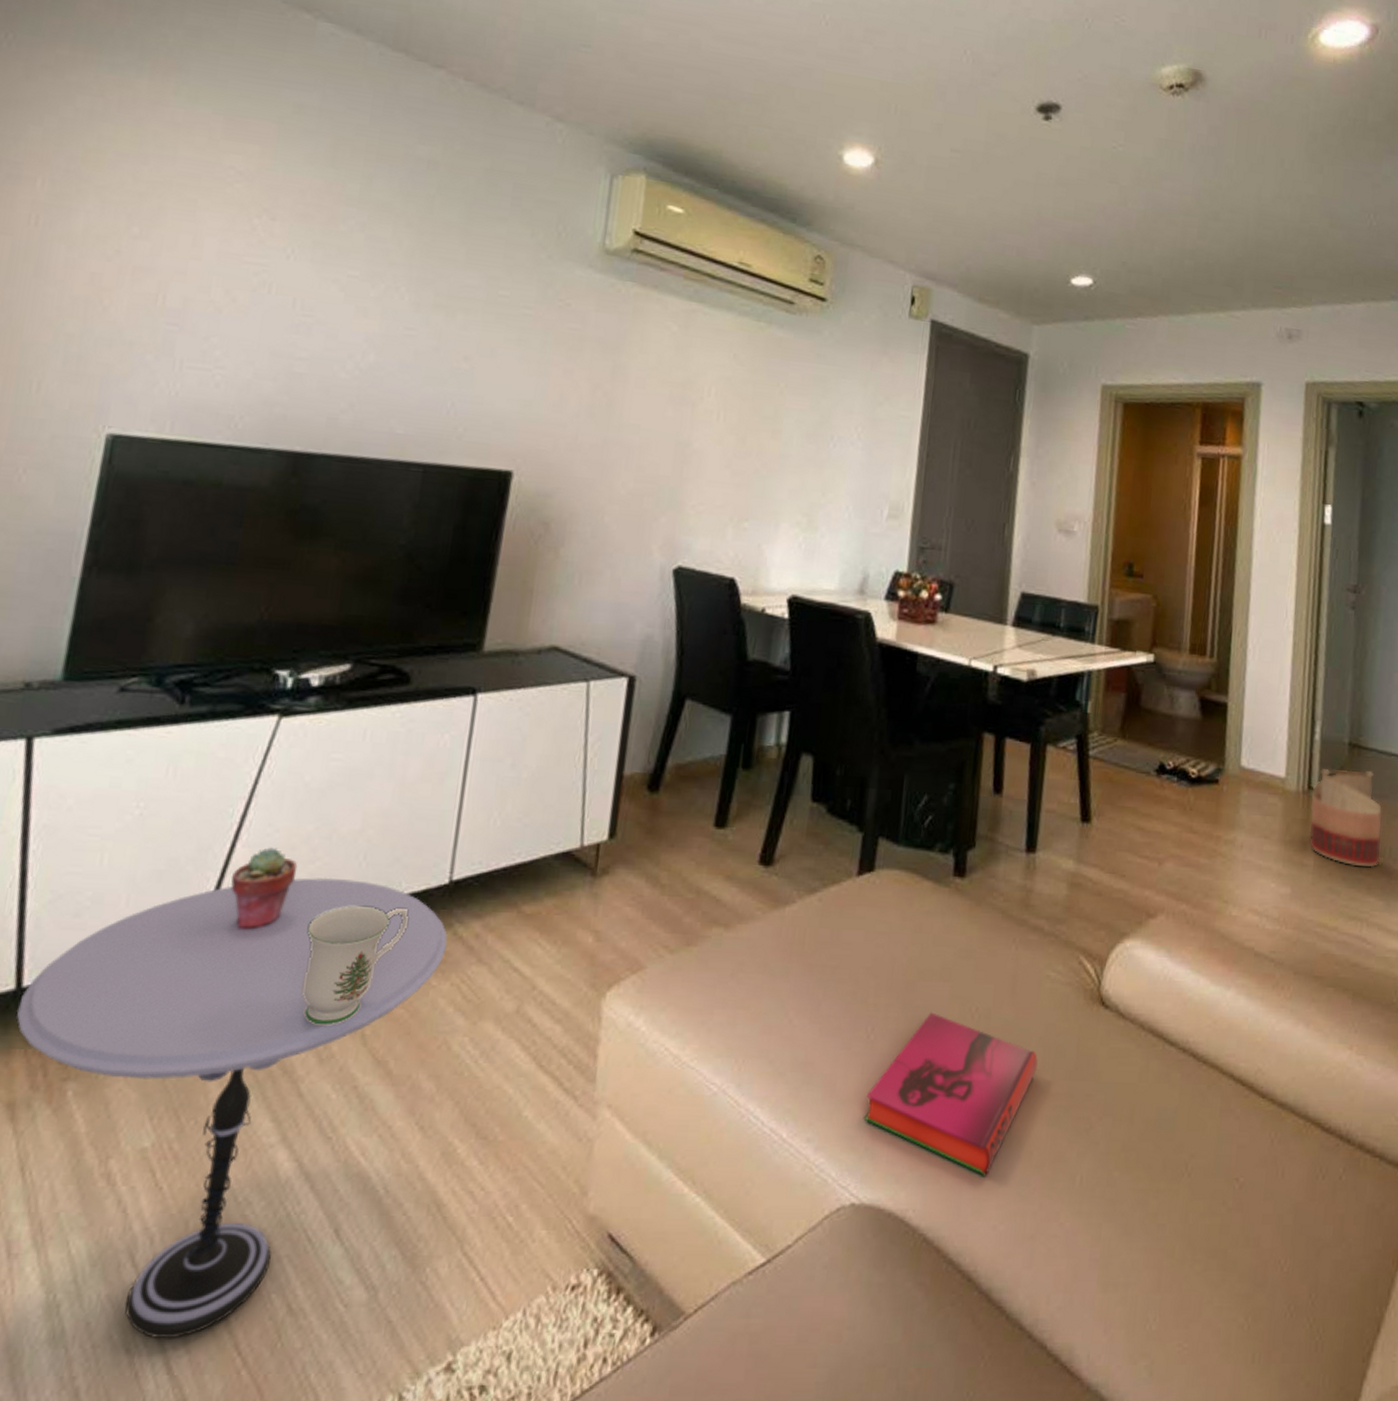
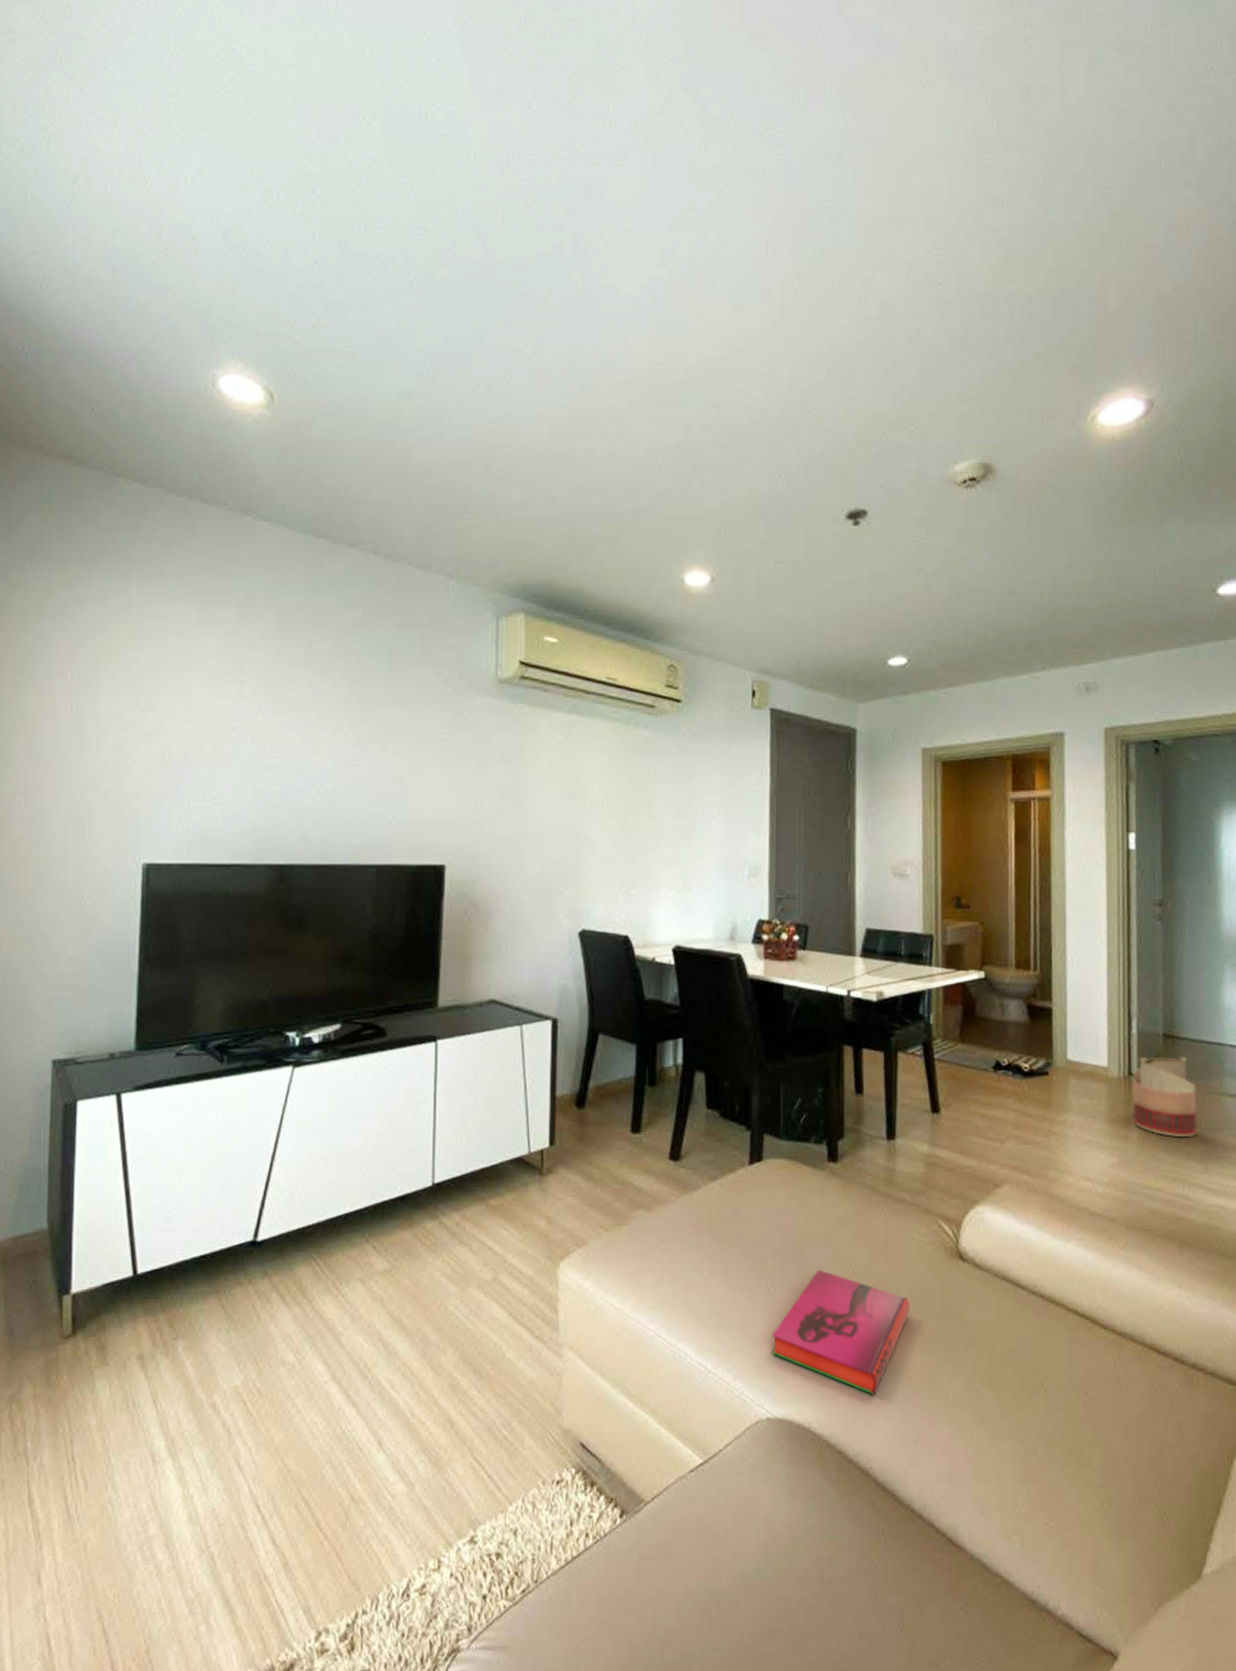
side table: present [17,877,448,1339] -> none [137,1185,436,1520]
potted succulent: present [231,847,298,930] -> none [273,1165,320,1226]
mug: present [302,905,408,1025] -> none [332,1205,405,1294]

